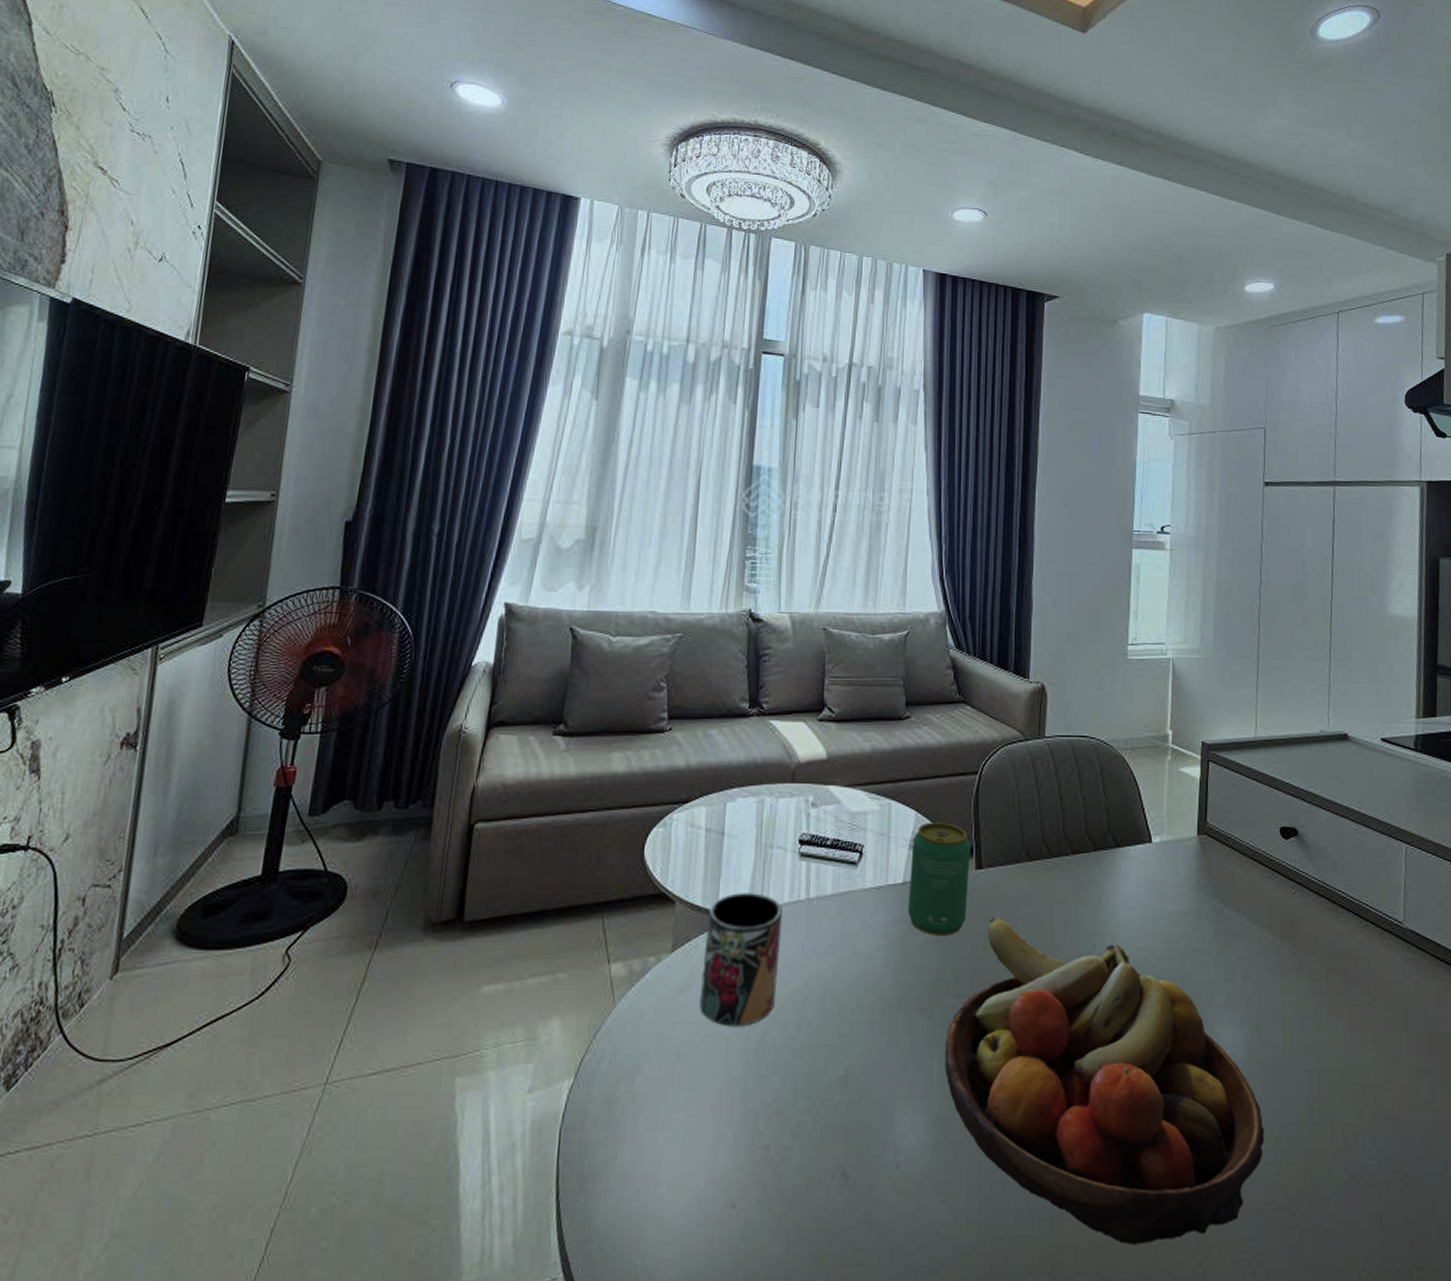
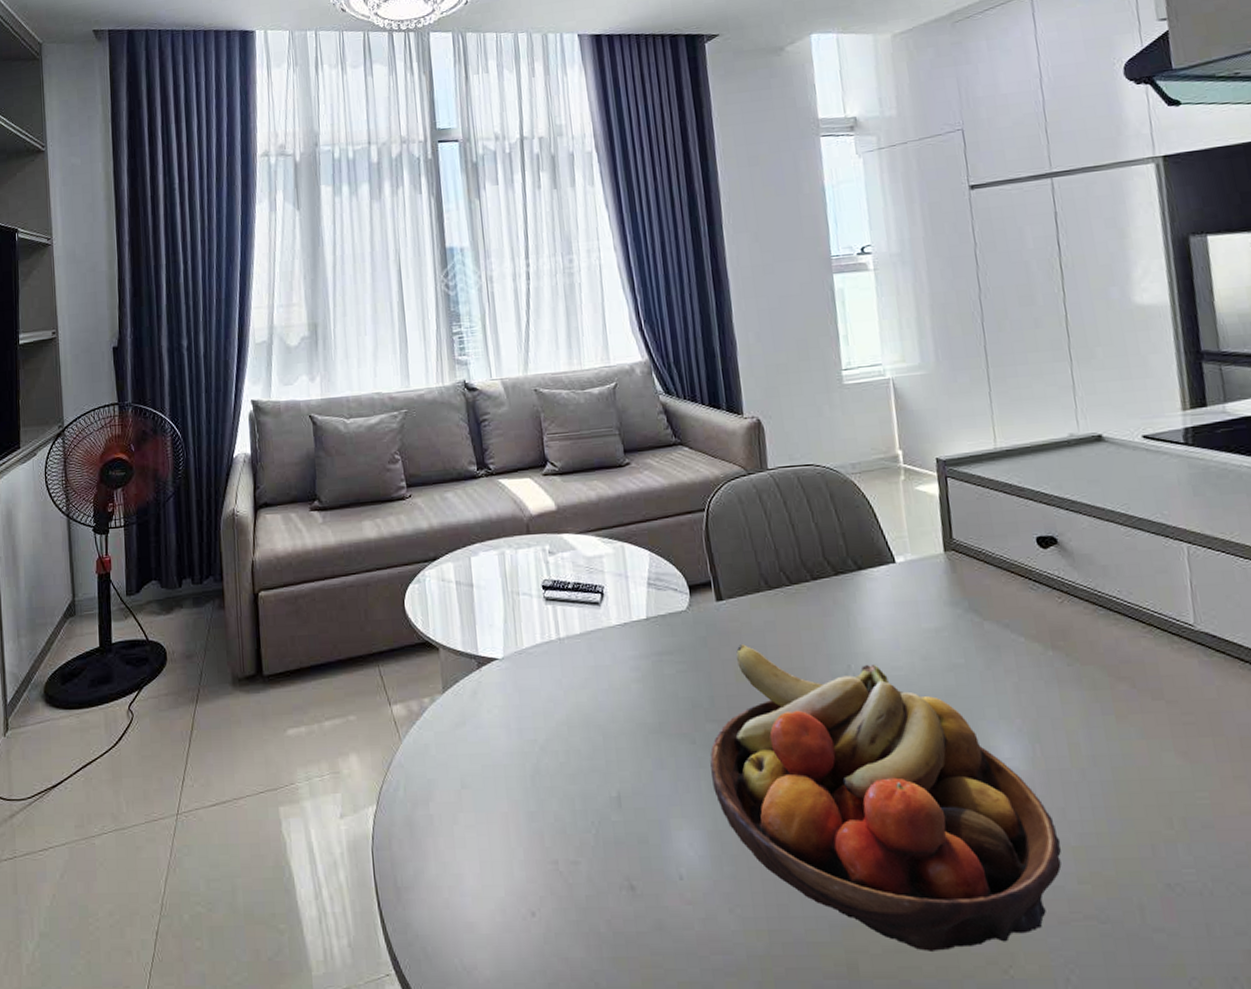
mug: present [700,893,784,1027] -> none [469,636,544,757]
beverage can: present [908,822,971,935] -> none [650,559,714,666]

